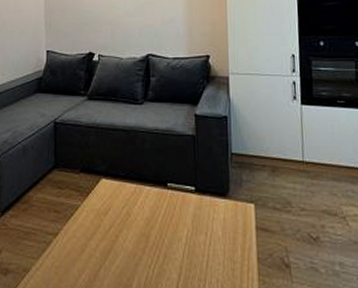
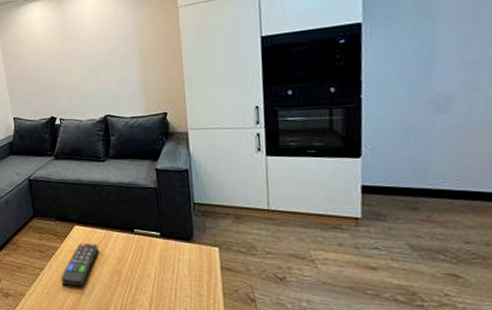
remote control: none [77,199,126,257] -> present [61,242,99,287]

